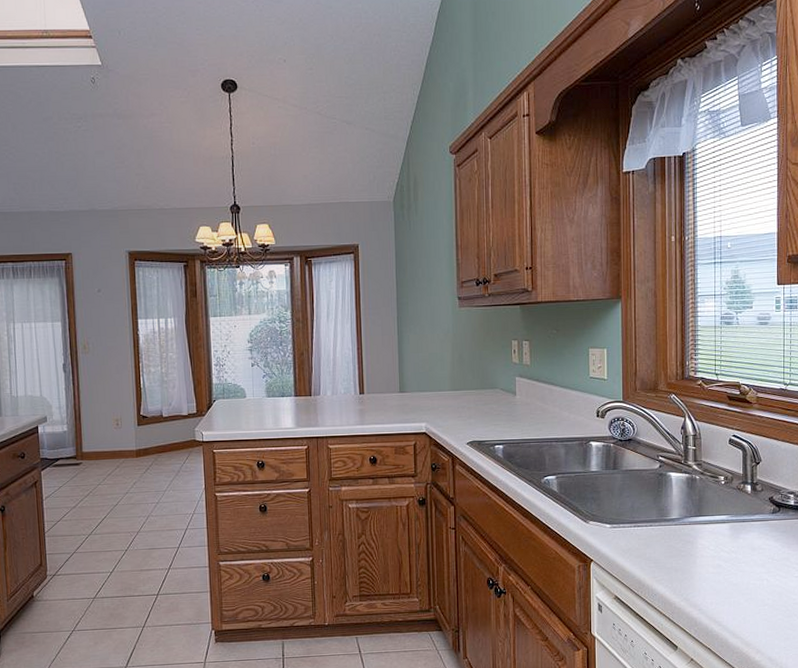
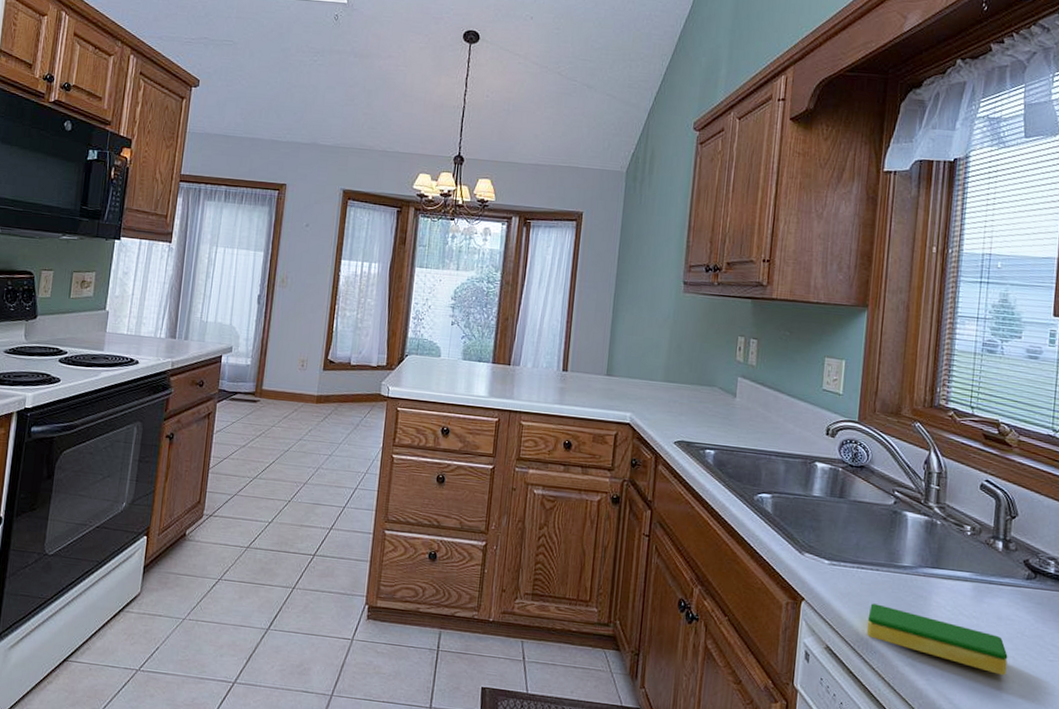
dish sponge: none [647,554,762,595] -> present [866,603,1008,675]

